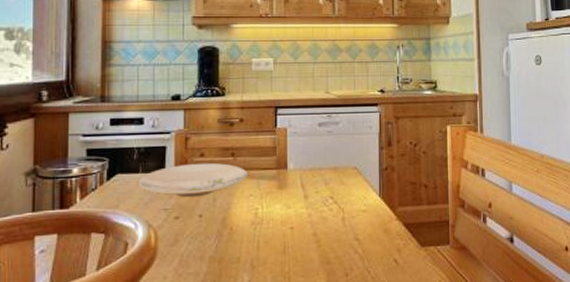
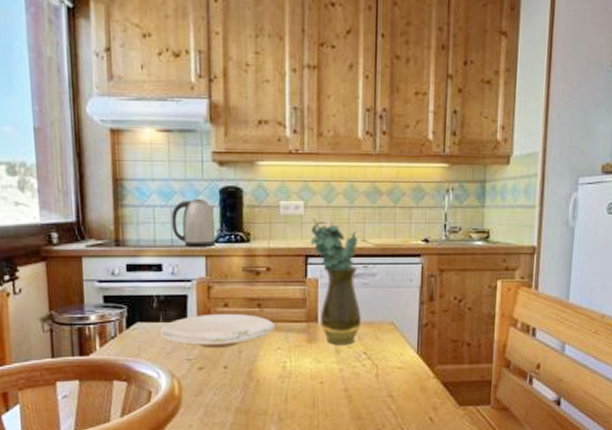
kettle: none [155,57,194,102] -> present [172,198,216,248]
vase: none [279,73,327,190] -> present [310,218,361,344]

